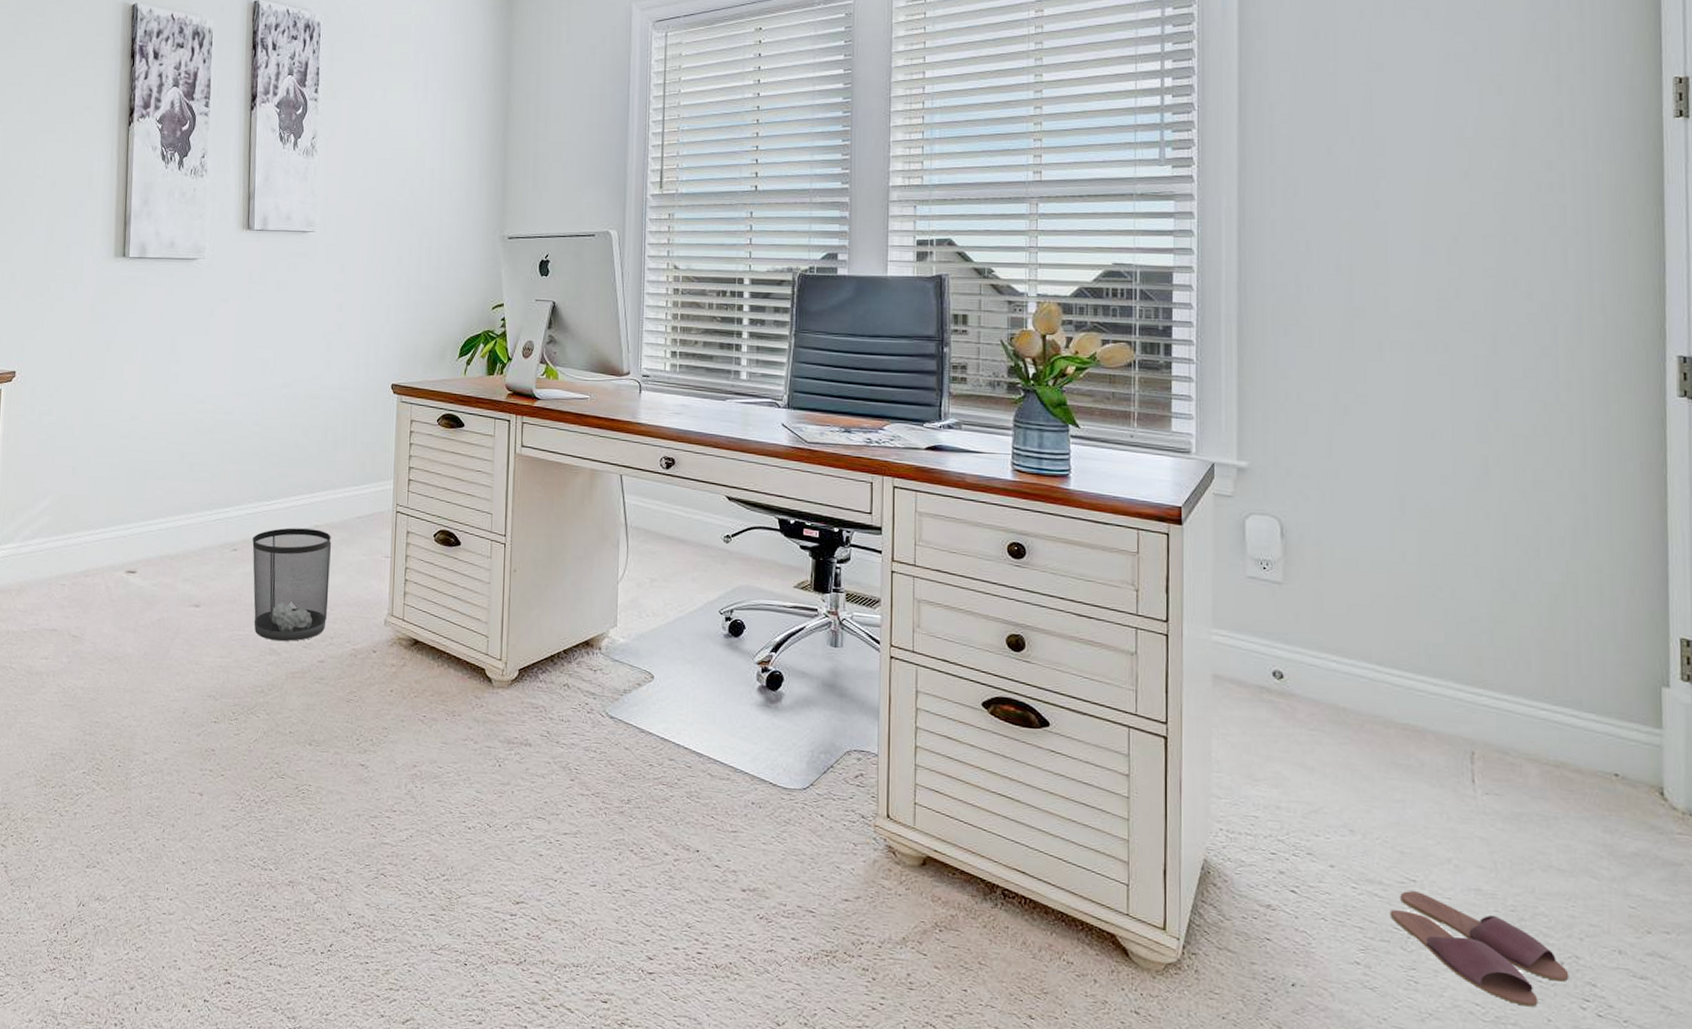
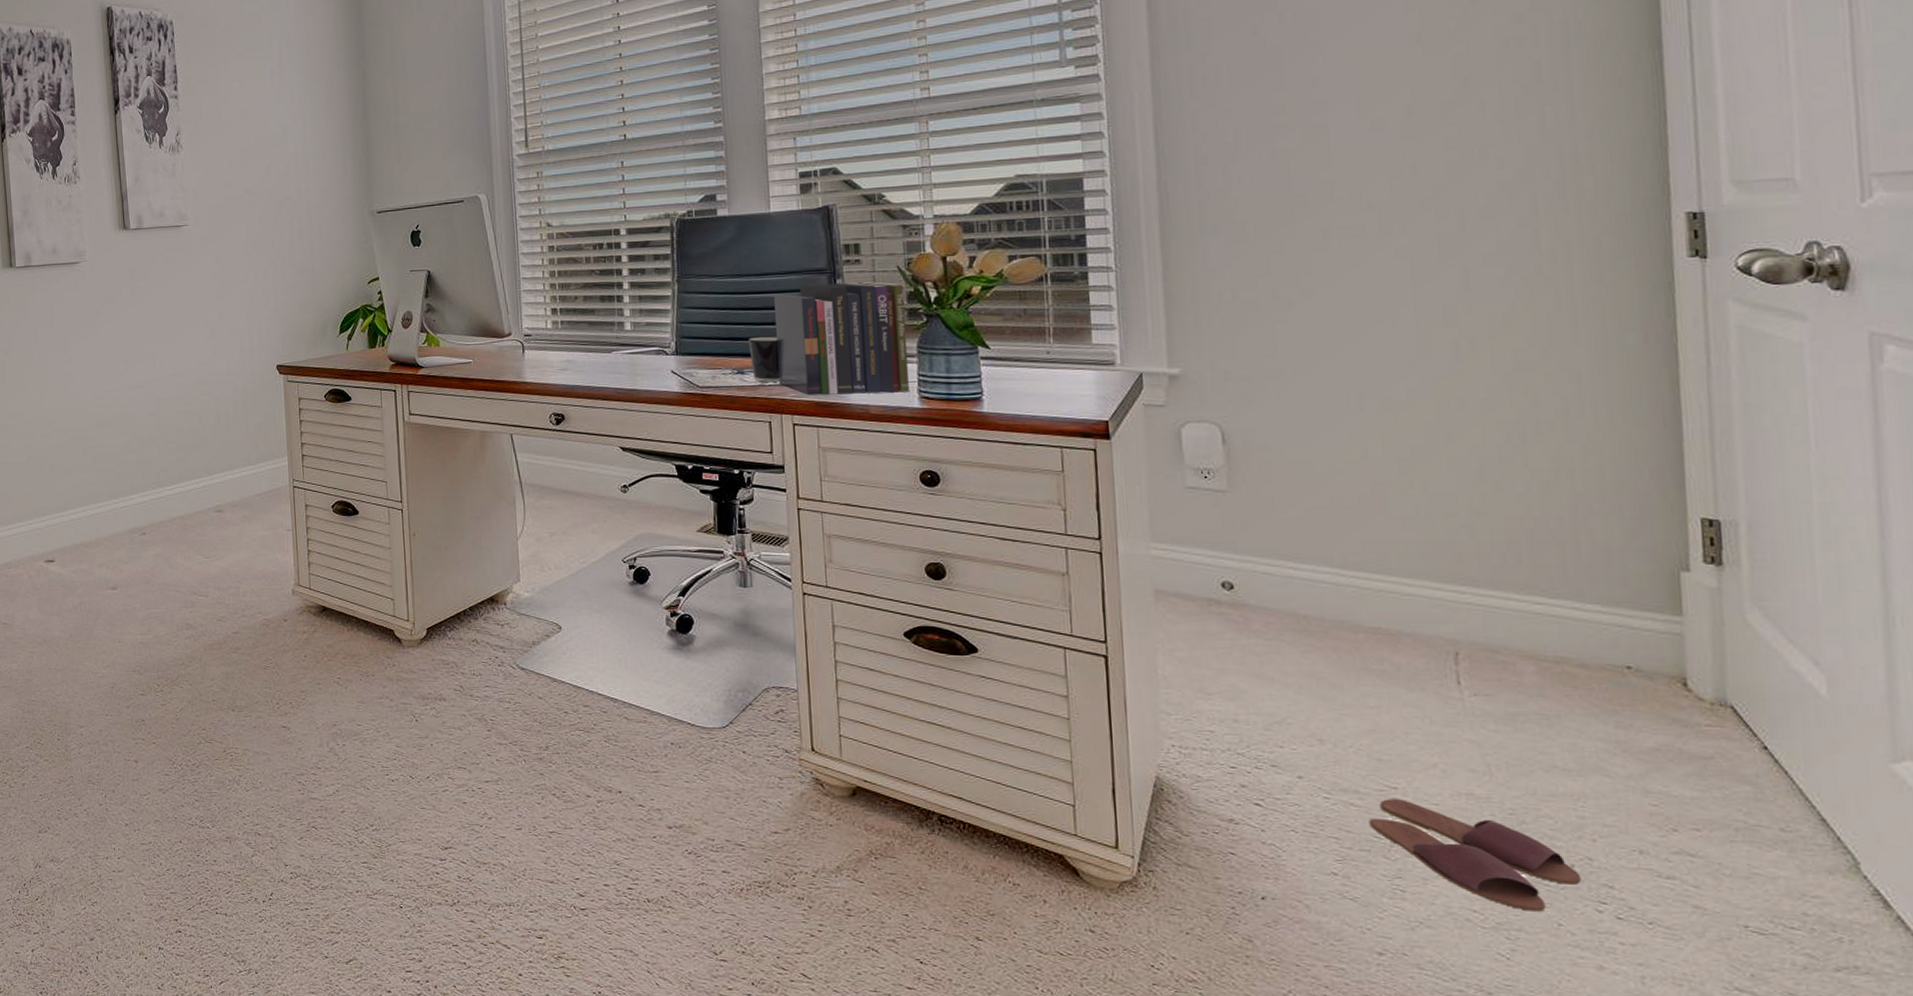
waste bin: present [252,527,332,642] -> none [159,509,237,616]
mug: none [857,397,886,445] -> present [748,336,780,383]
books: none [883,349,1005,464] -> present [774,282,910,395]

